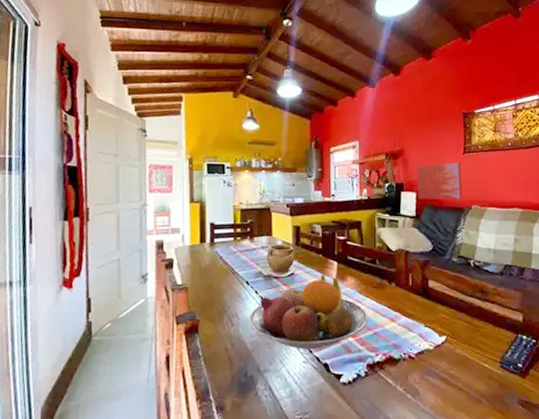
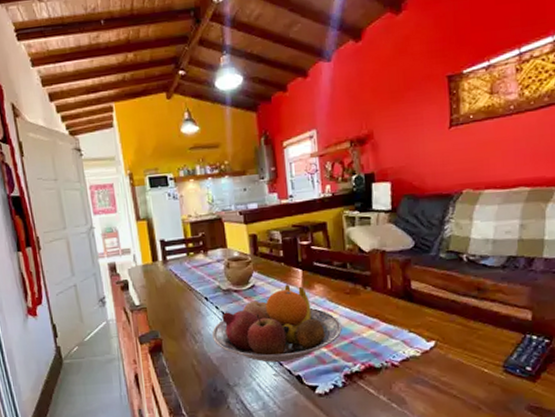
wall art: present [417,162,462,200] -> none [389,138,450,190]

